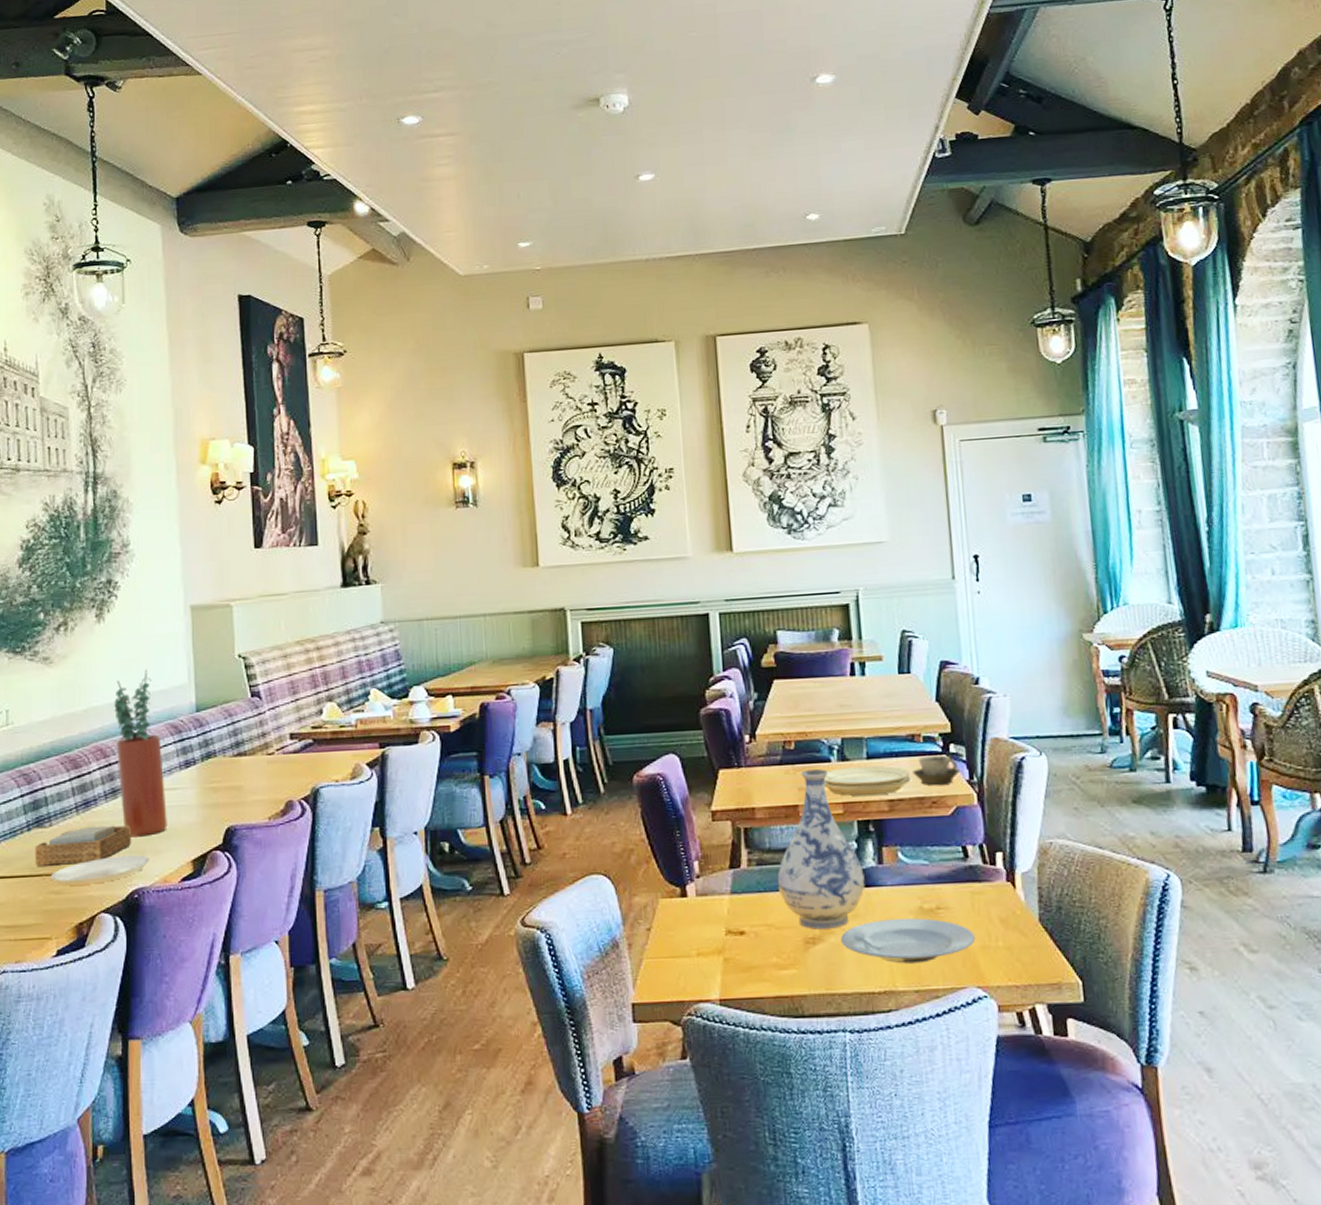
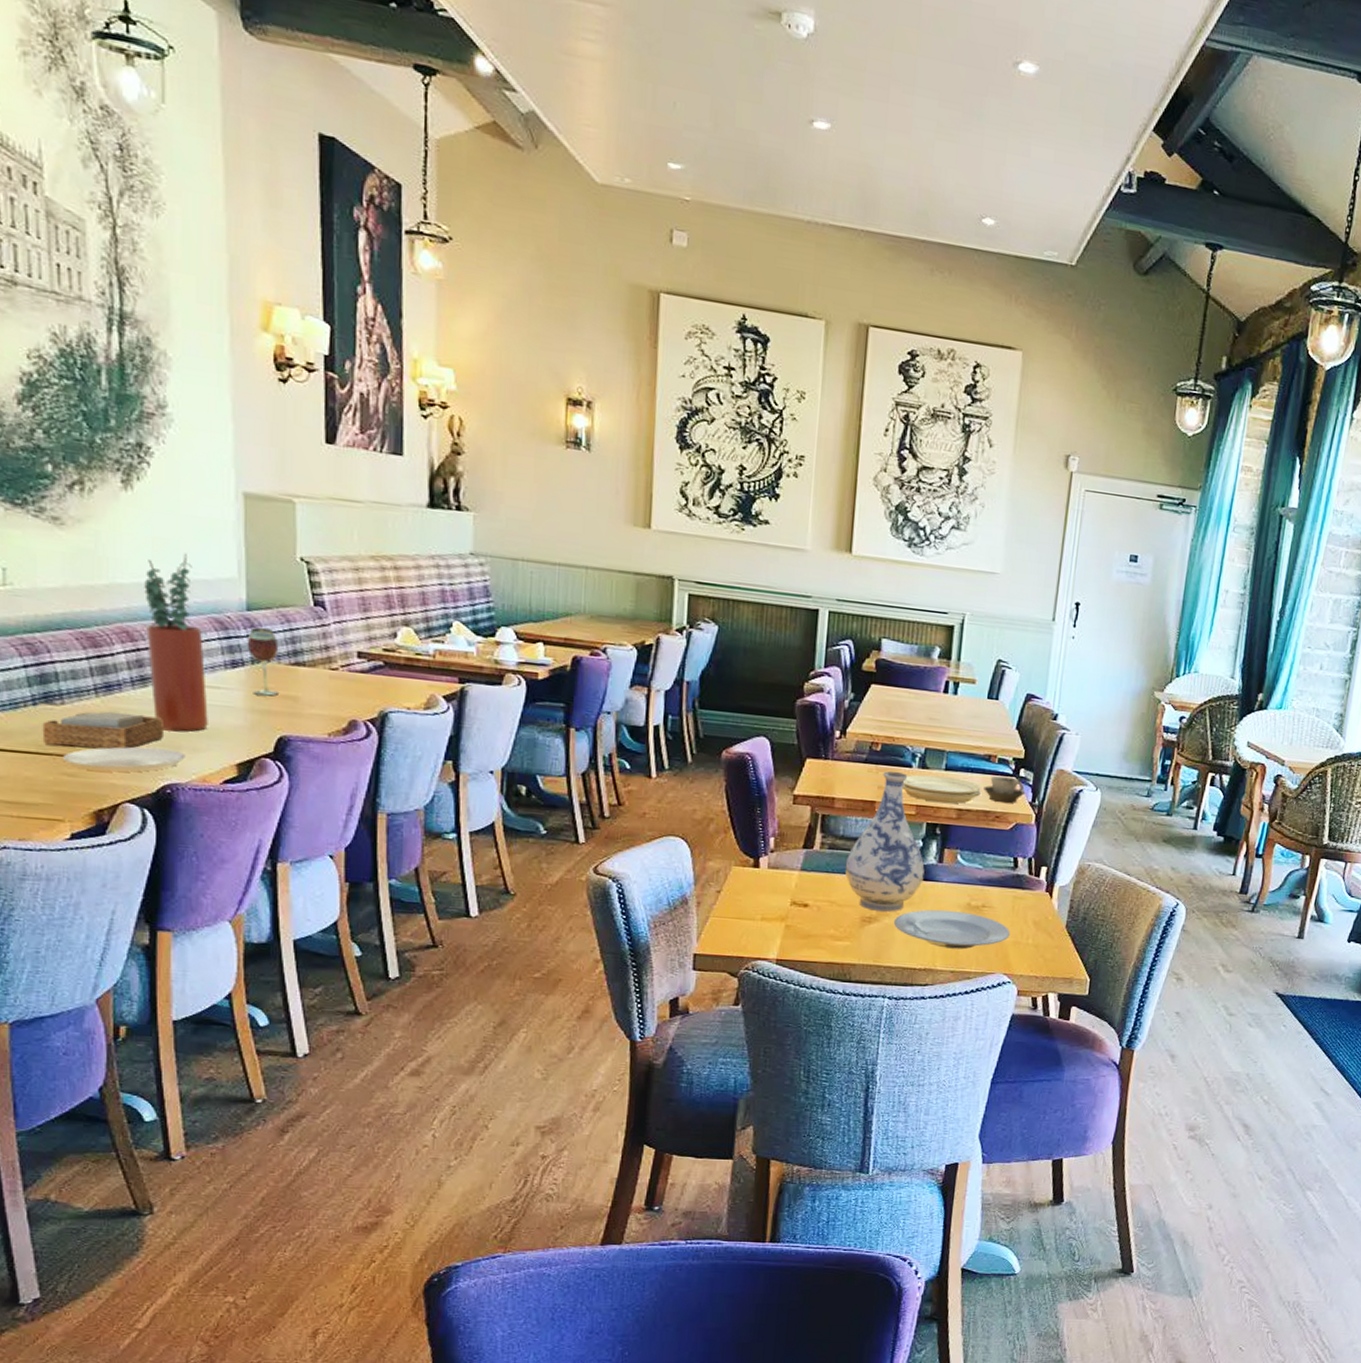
wineglass: none [197,724,225,790] -> present [247,627,279,696]

